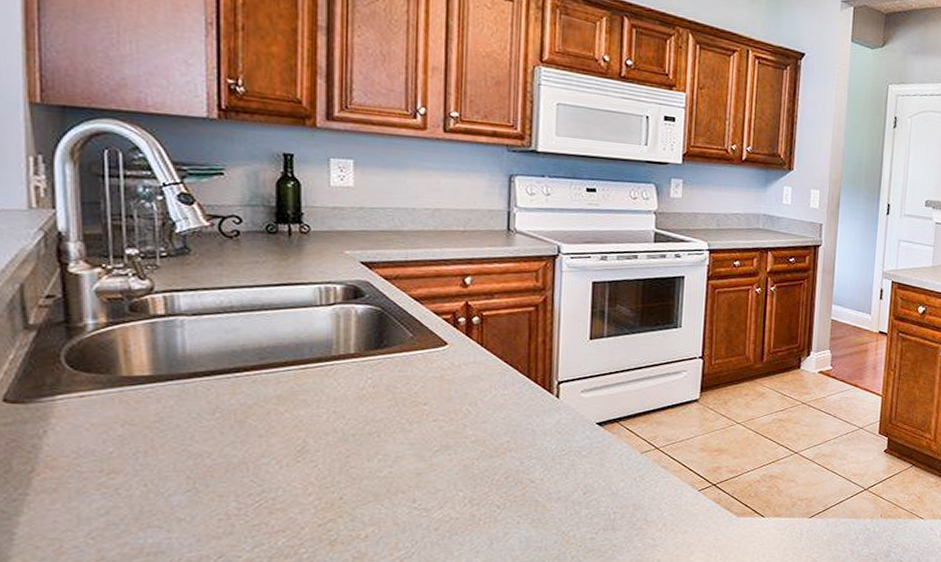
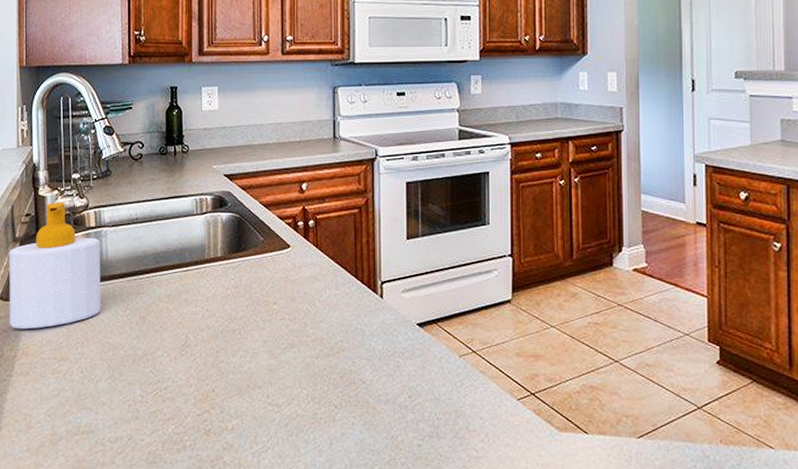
soap bottle: none [17,282,175,438] -> present [9,202,101,330]

